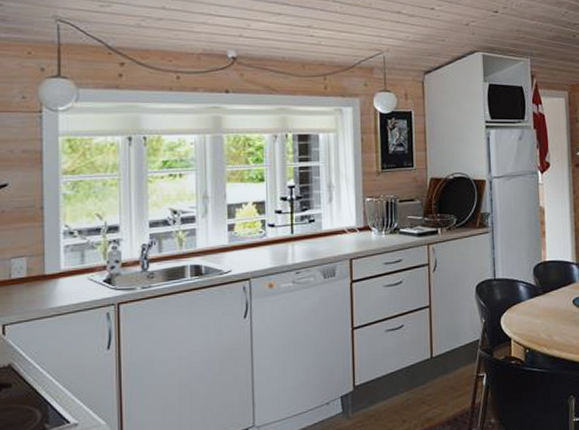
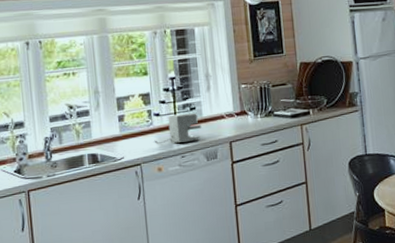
coffee maker: none [265,225,321,257] -> present [153,112,202,144]

